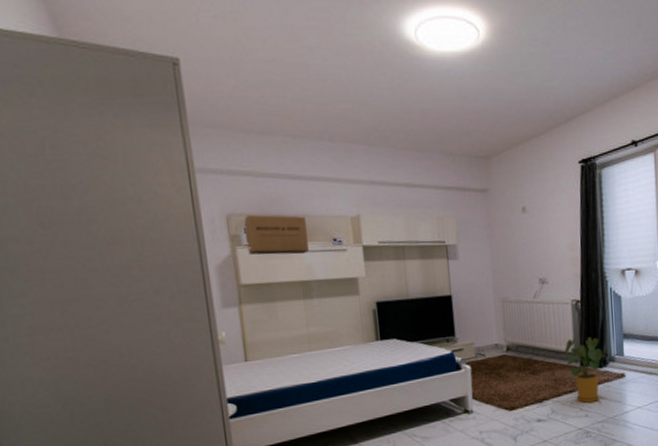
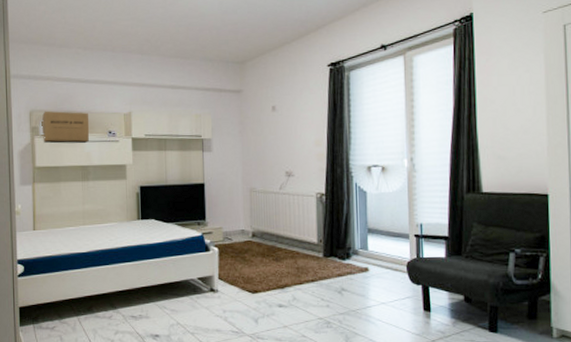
house plant: present [564,336,607,403] -> none [307,229,350,293]

